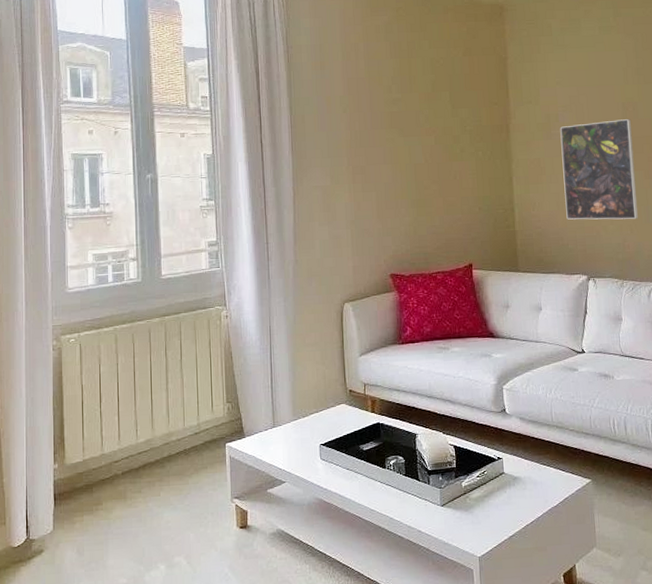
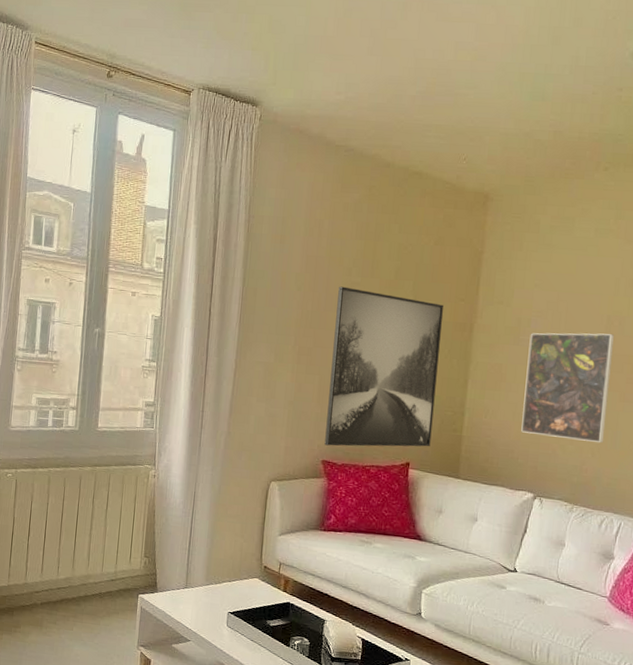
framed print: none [382,104,489,259] -> present [324,286,443,447]

